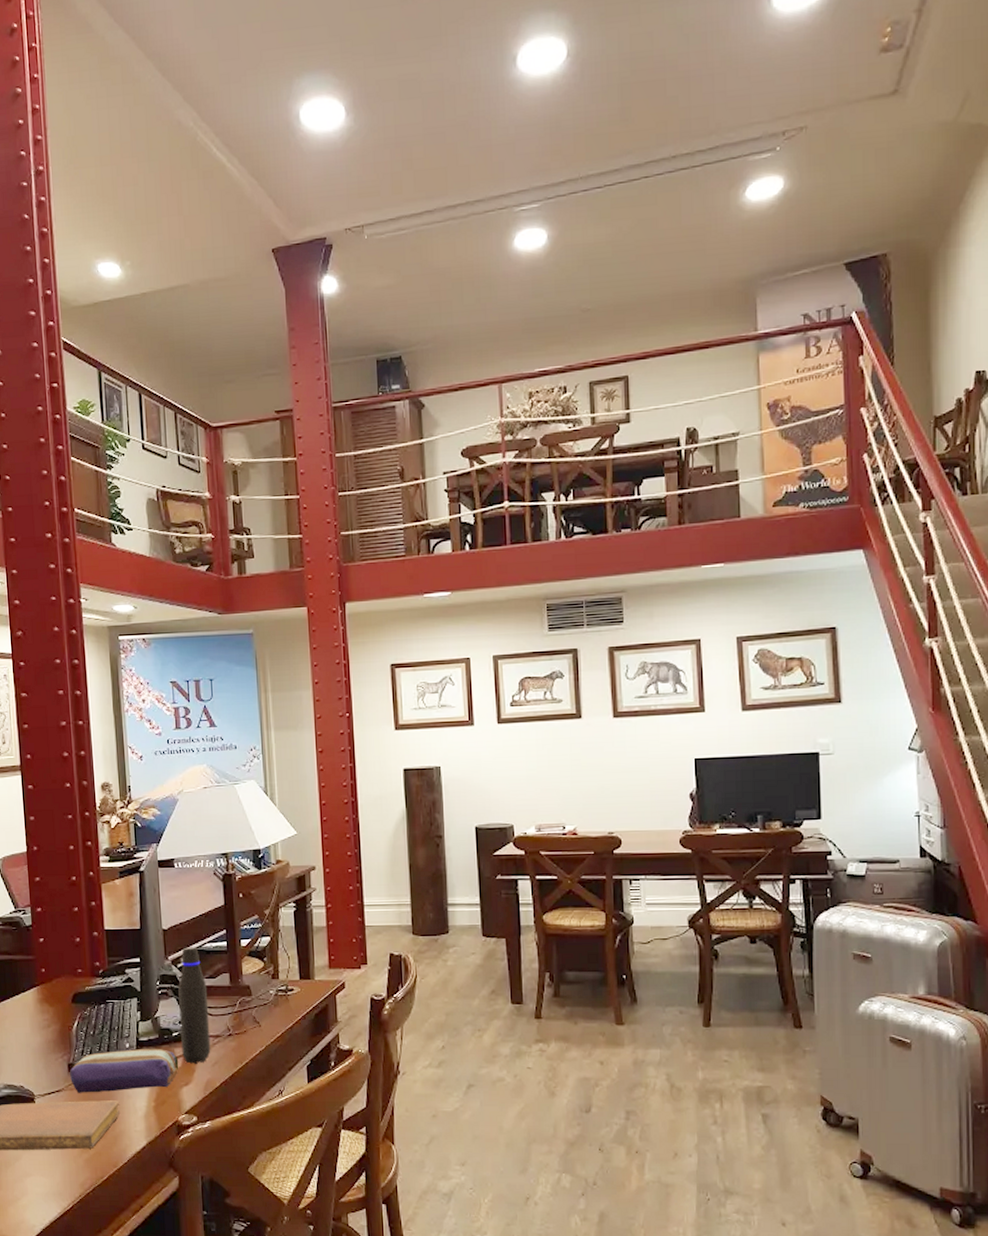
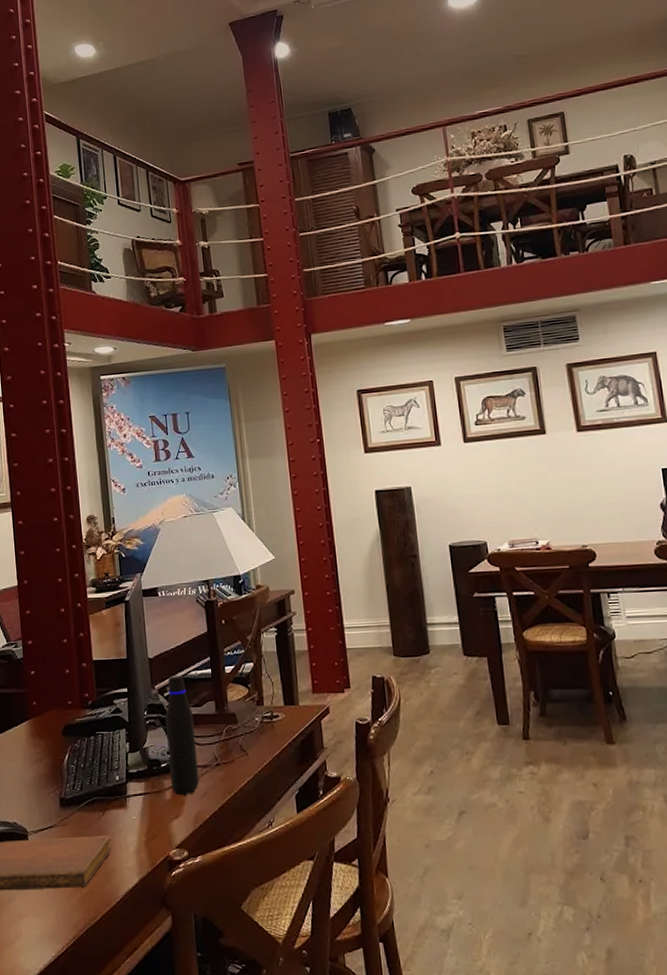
pencil case: present [70,1048,179,1093] -> none [62,780,169,829]

